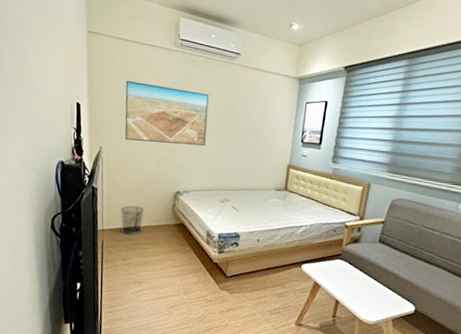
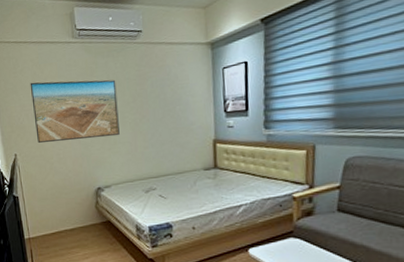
waste bin: present [120,205,144,235] -> none [44,209,68,240]

